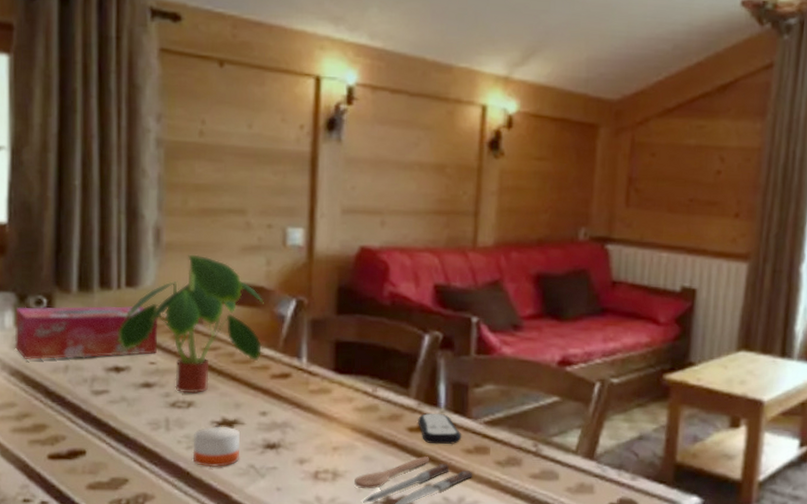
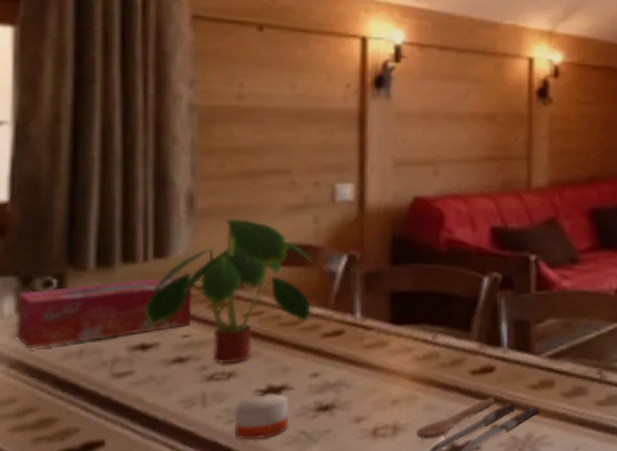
remote control: present [418,413,462,445] -> none [481,353,527,385]

